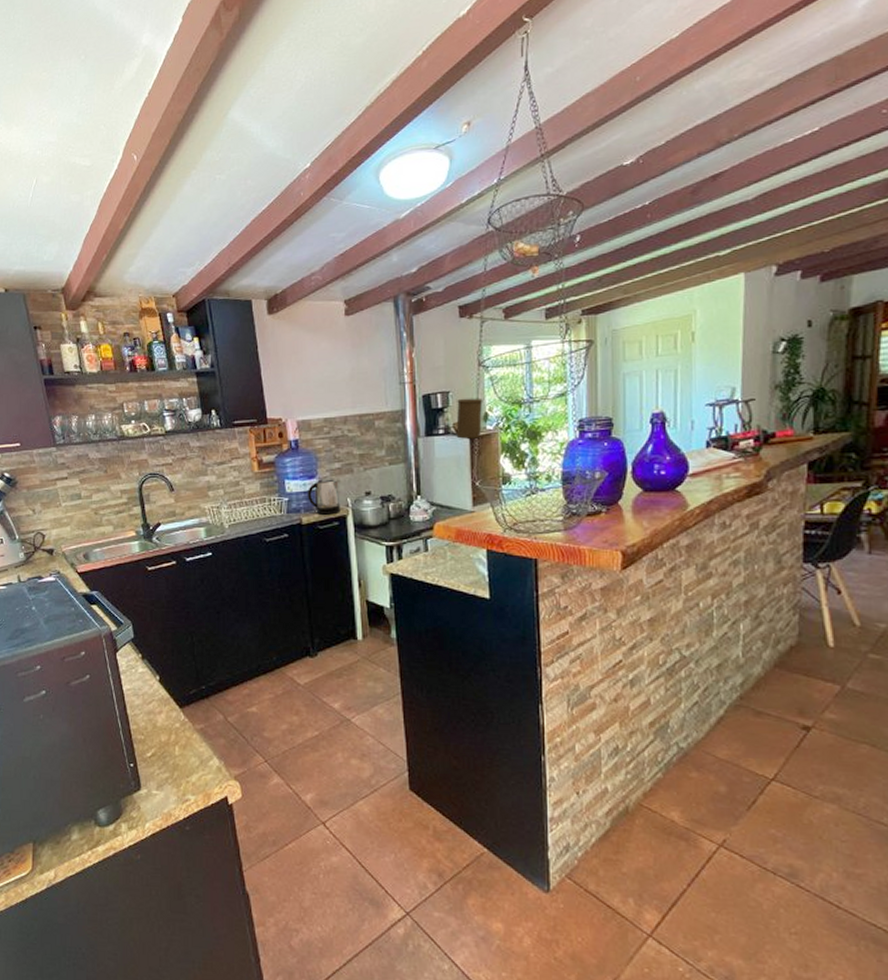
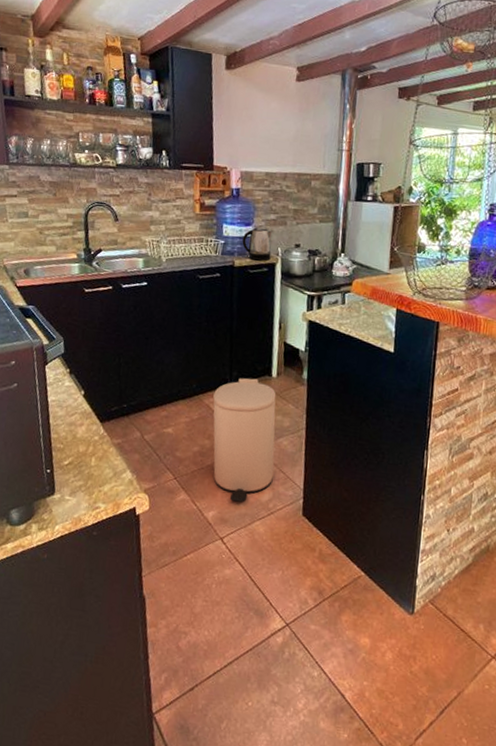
pedal bin: none [296,643,372,781] -> present [213,378,276,503]
canister: present [456,398,483,439] -> none [382,171,410,209]

